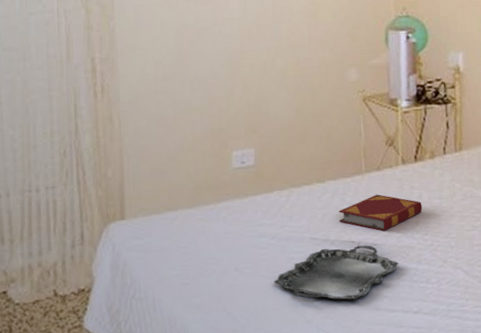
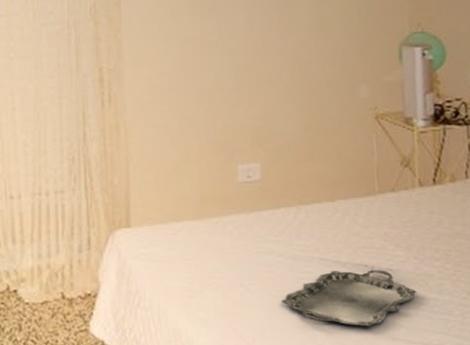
hardback book: present [338,194,423,232] -> none [350,217,443,257]

